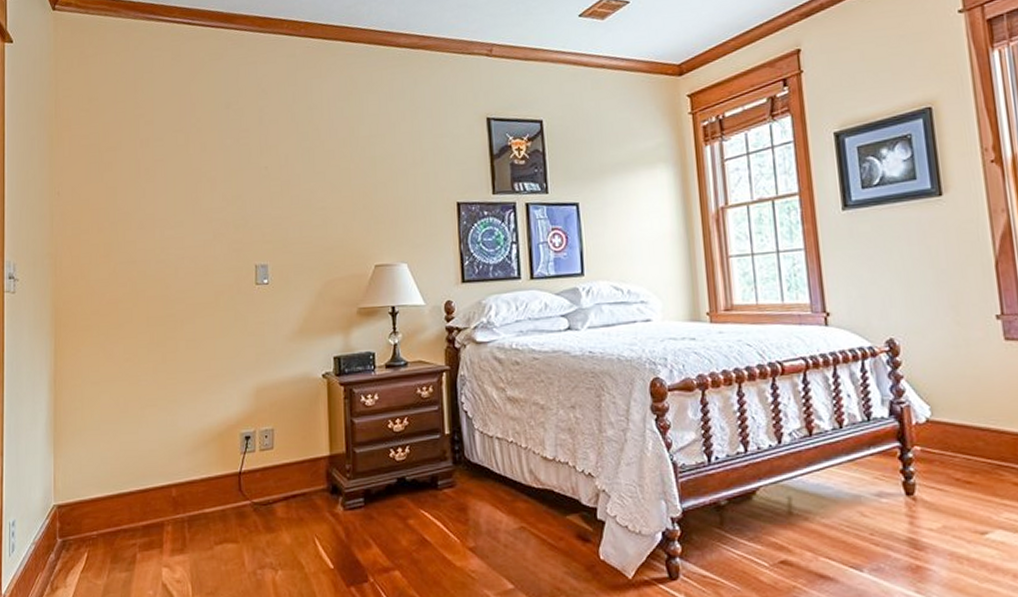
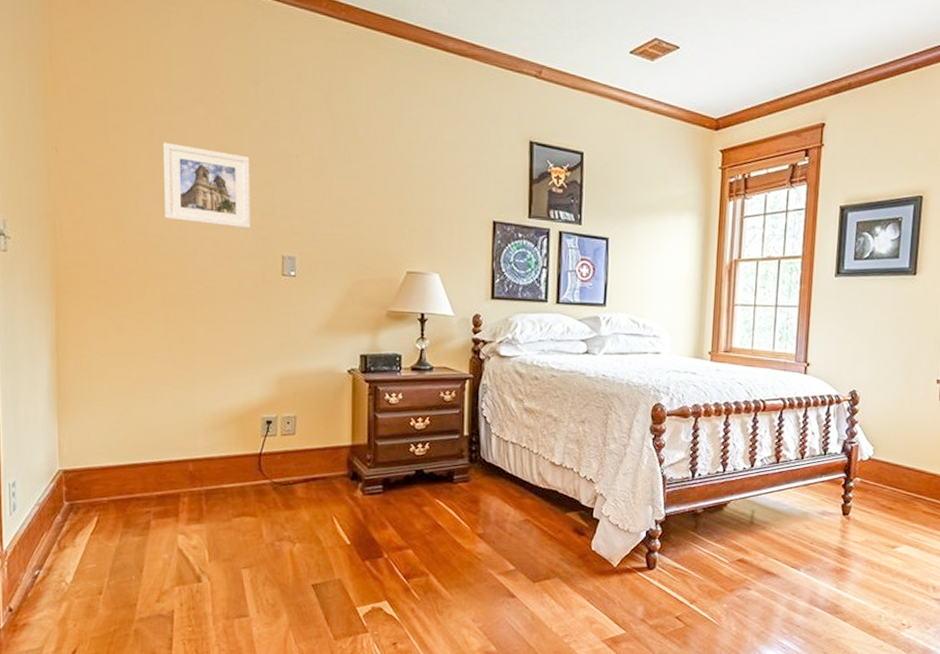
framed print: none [147,172,226,245] -> present [162,142,251,229]

